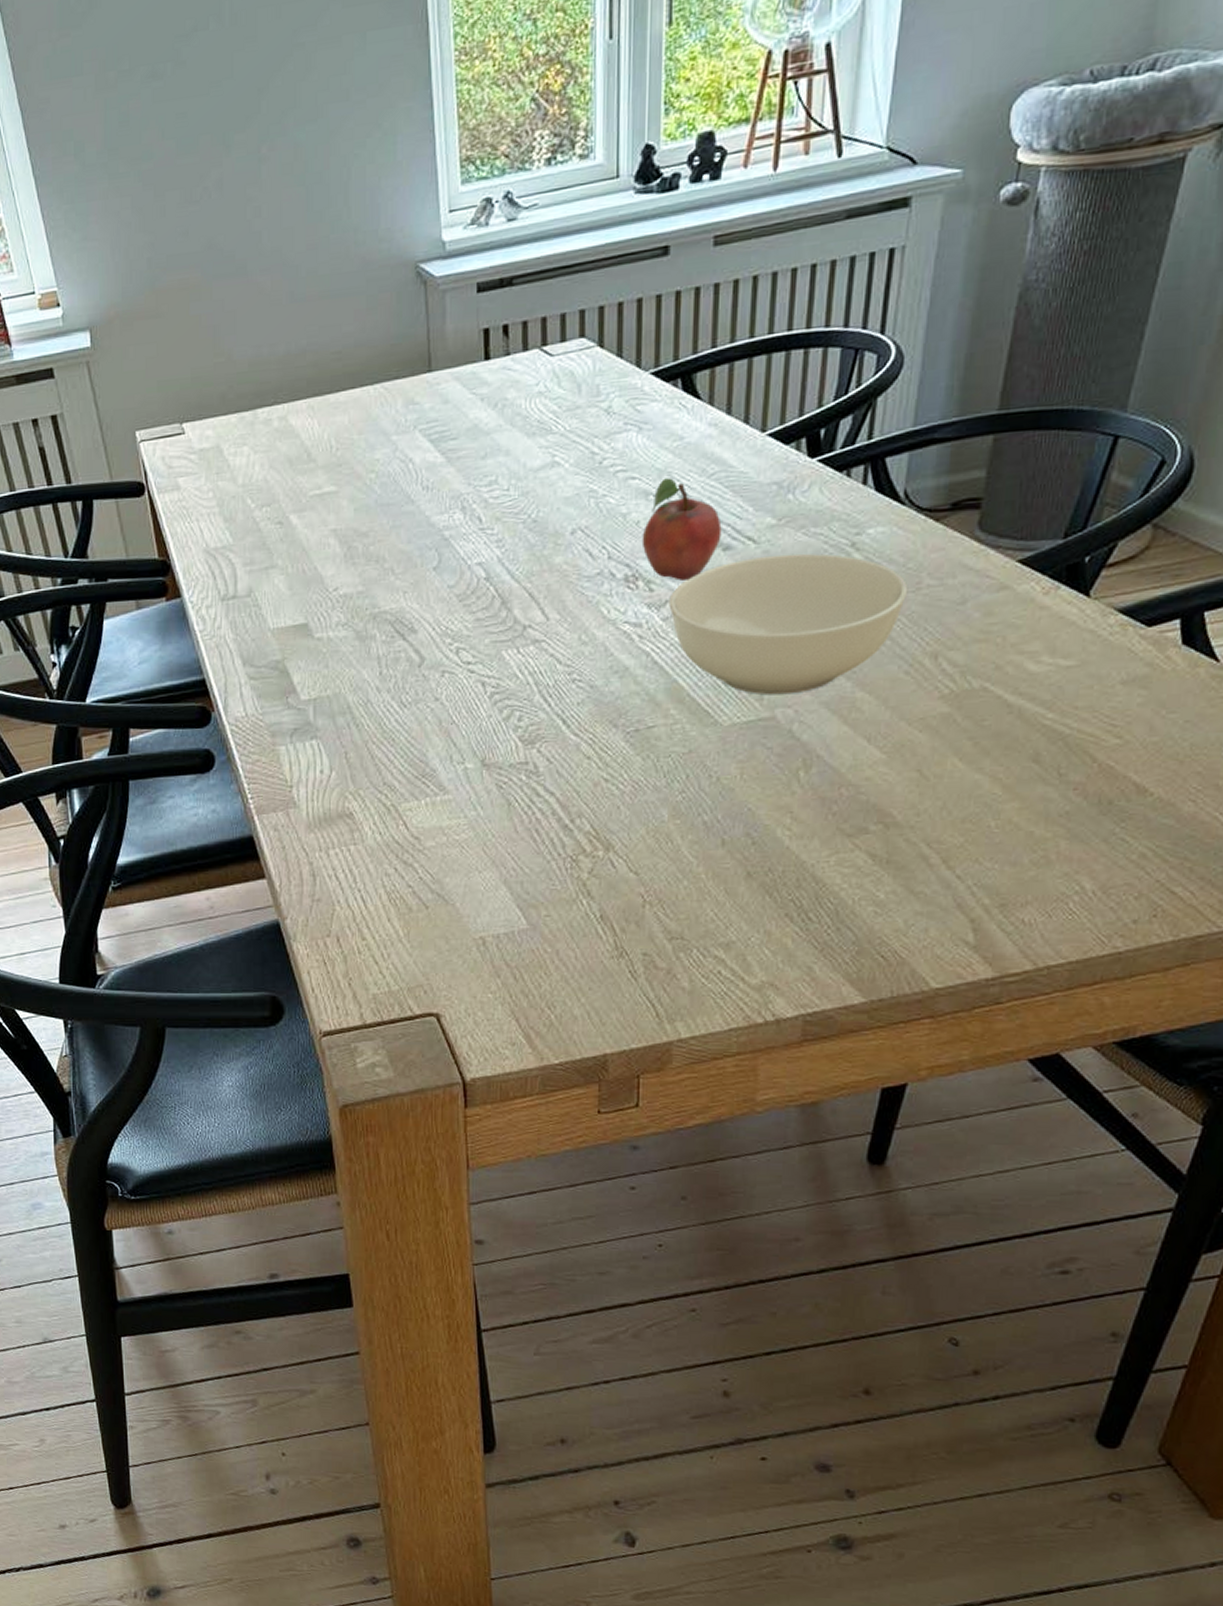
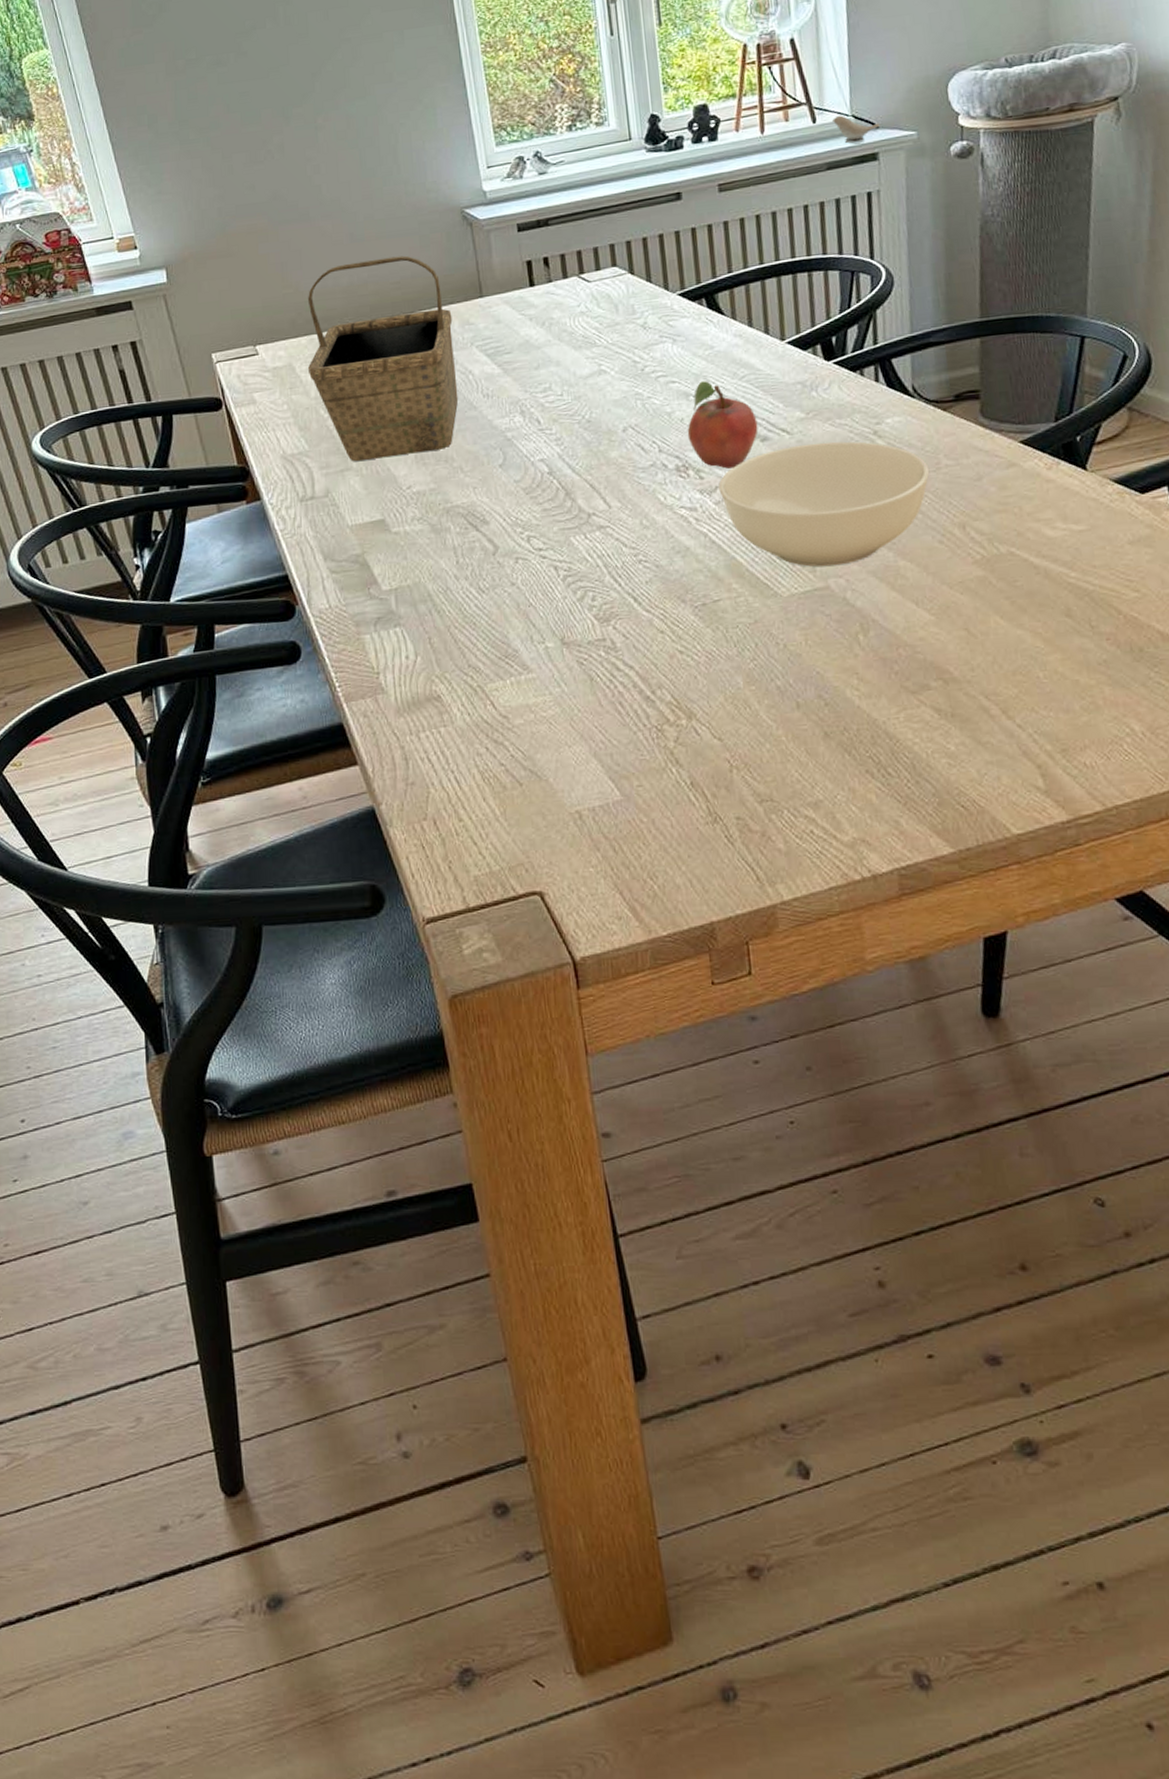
basket: none [237,319,396,559] -> present [308,255,459,462]
bird figurine: none [861,146,919,186] -> present [831,115,880,145]

